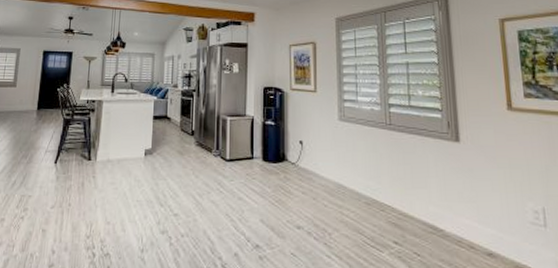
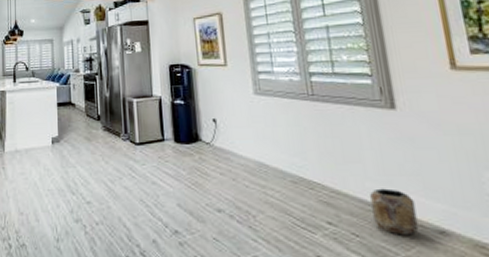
planter: none [432,212,471,256] -> present [370,188,419,236]

